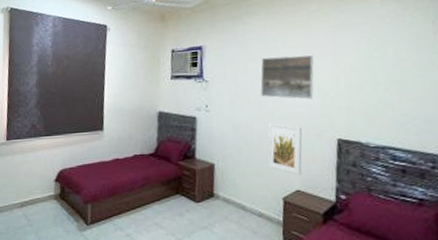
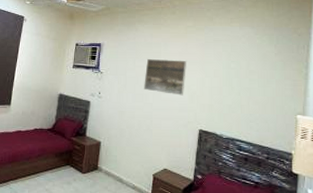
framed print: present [267,122,302,175] -> none [144,111,172,157]

